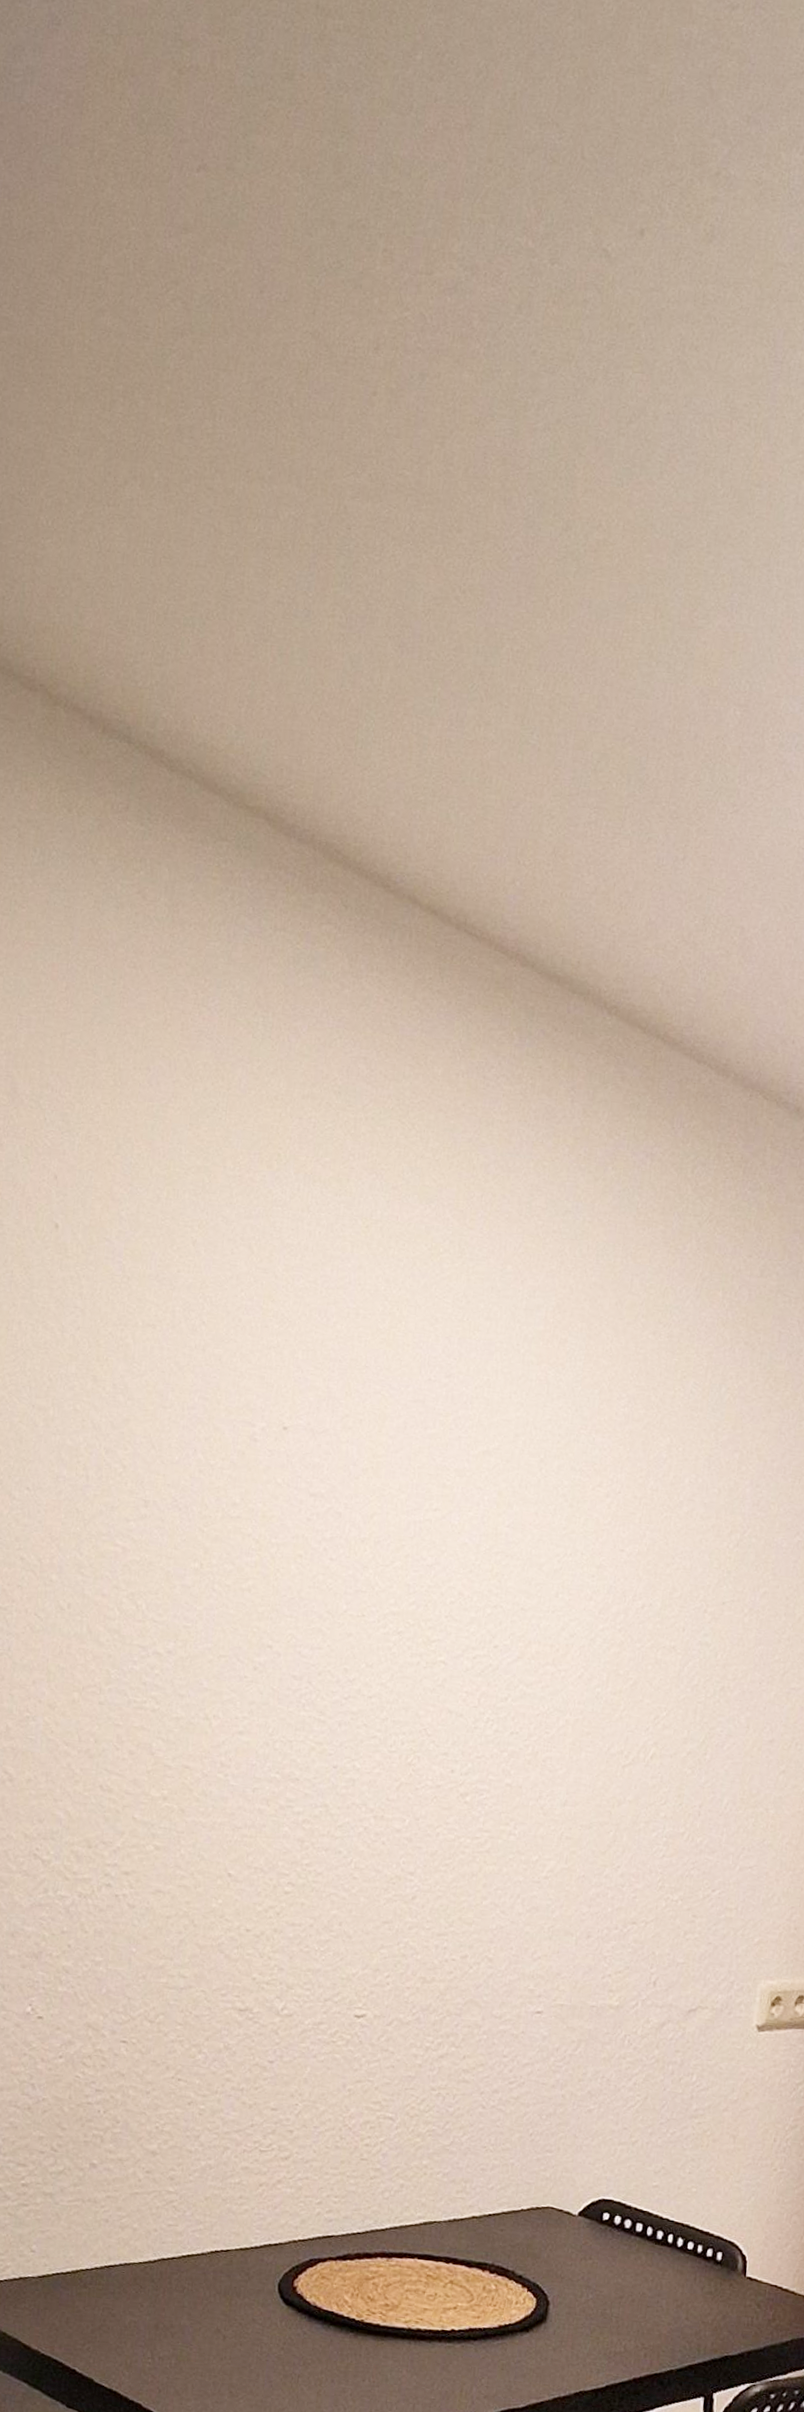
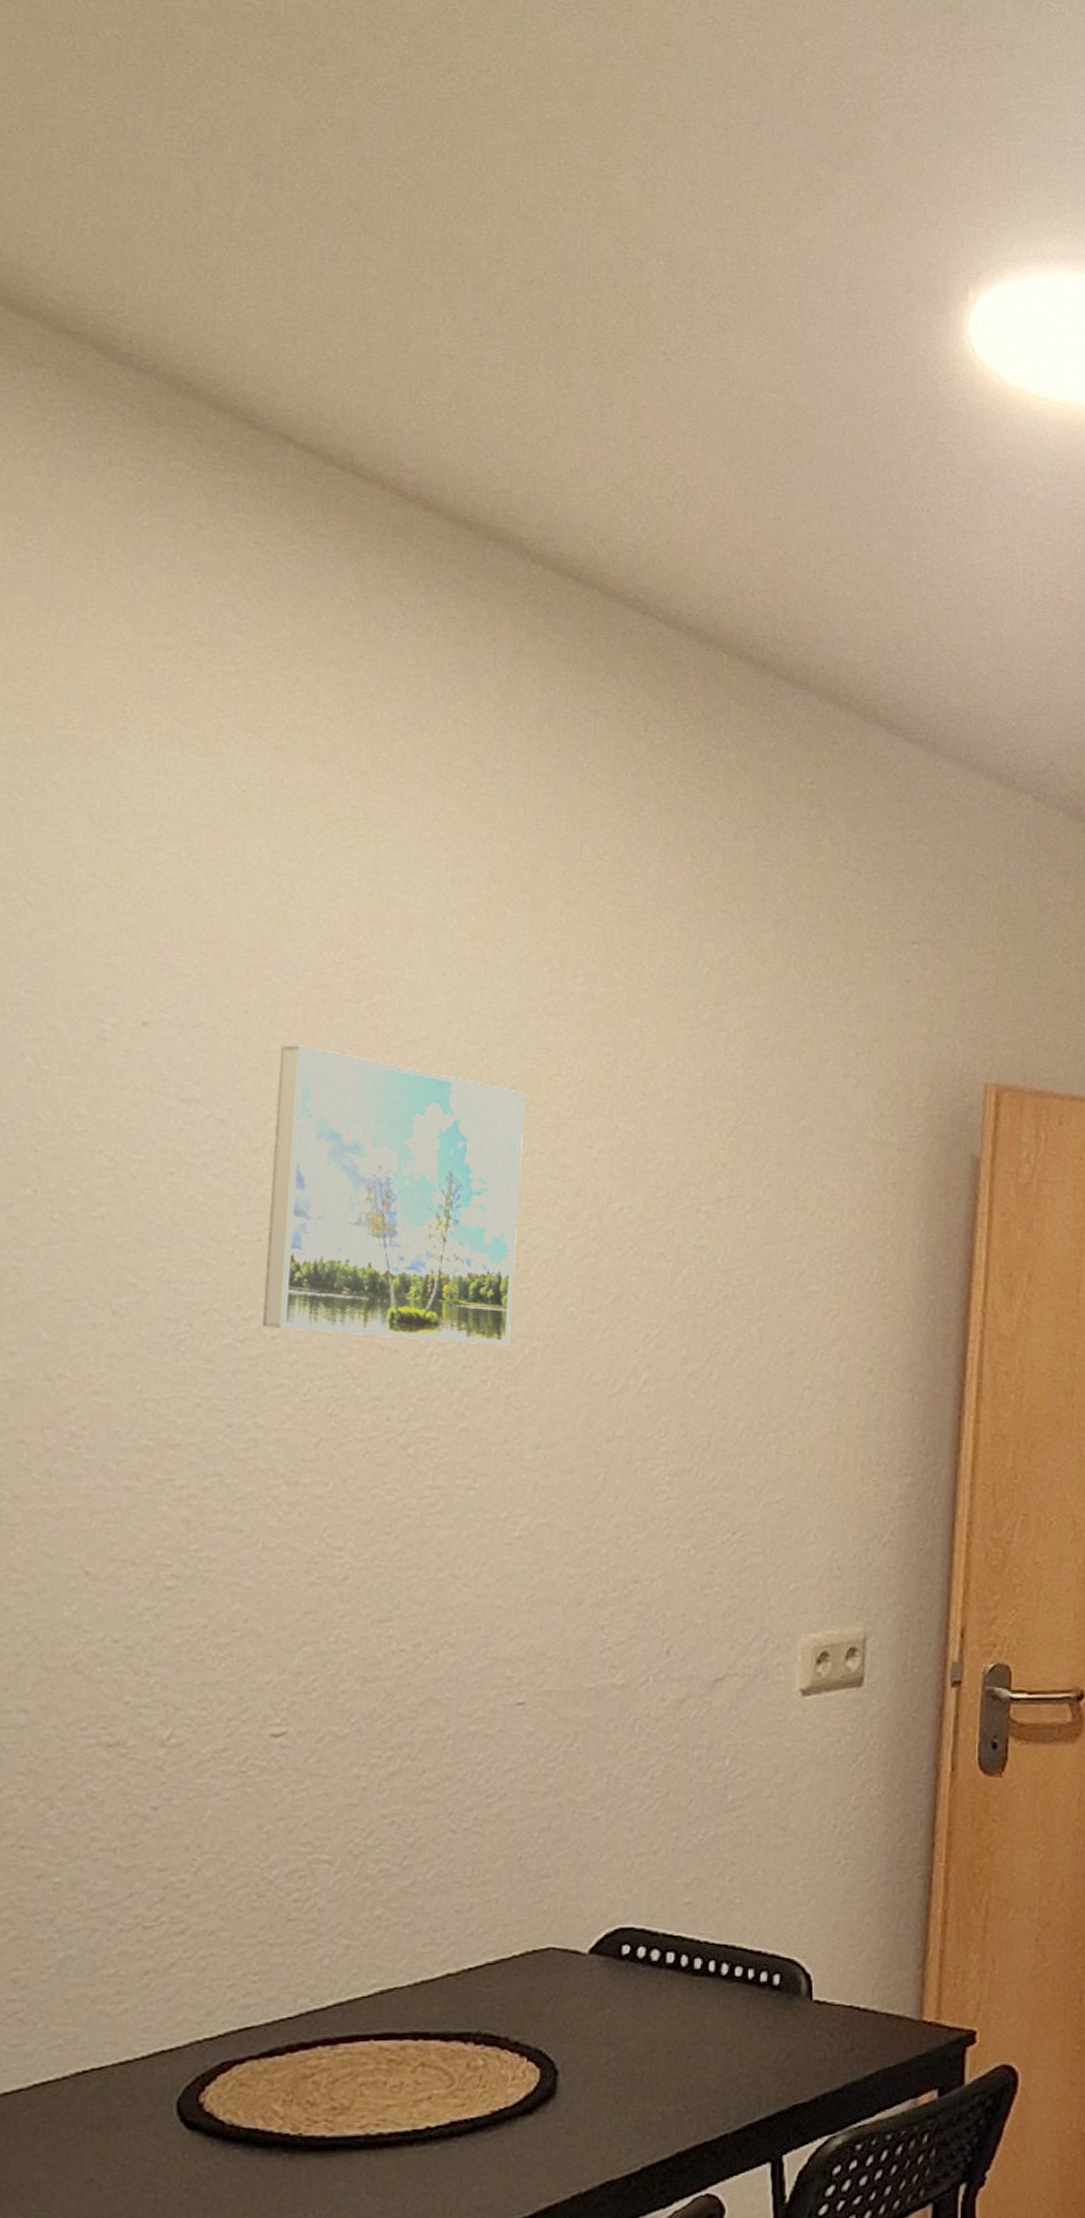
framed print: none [362,1451,573,1718] -> present [262,1045,525,1346]

